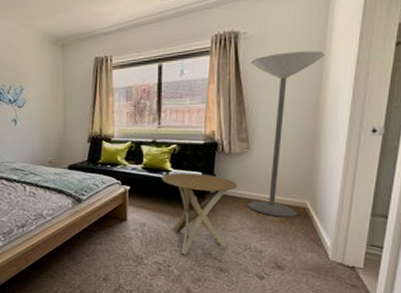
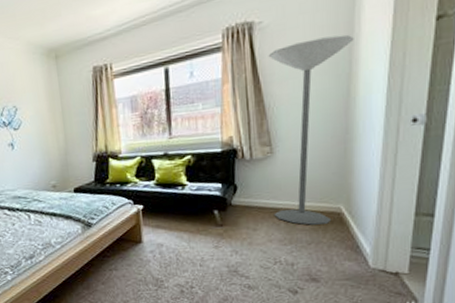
side table: present [162,173,237,255] -> none [177,184,262,274]

